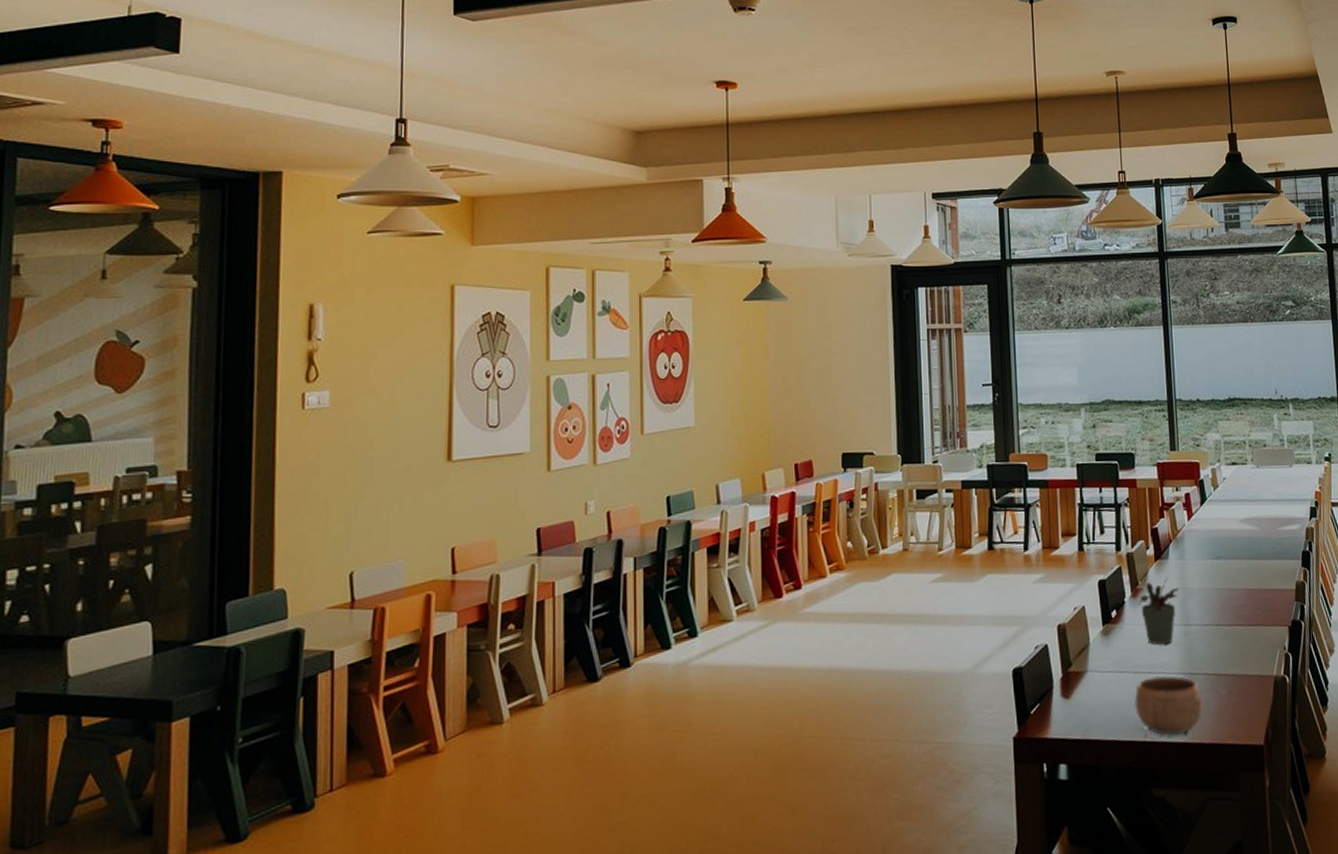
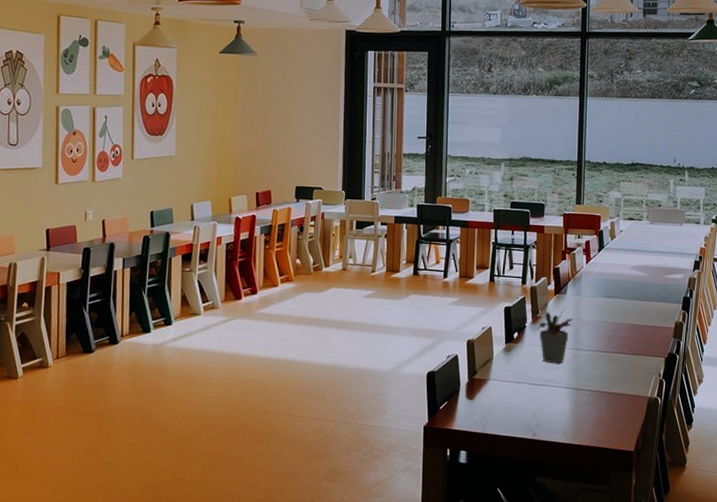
bowl: present [1134,675,1203,735] -> none [527,388,585,436]

